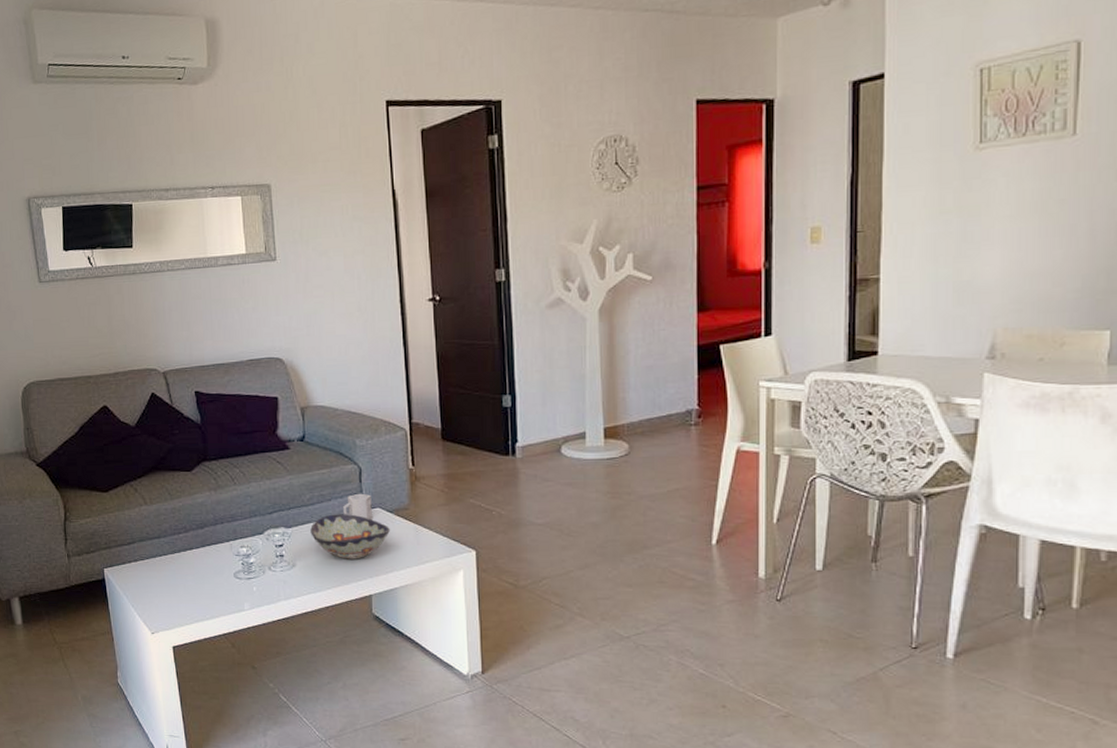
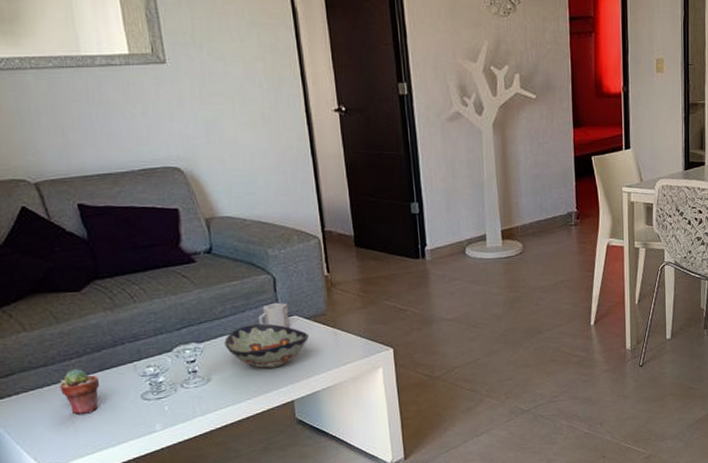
potted succulent: none [169,543,201,586] -> present [59,369,100,415]

